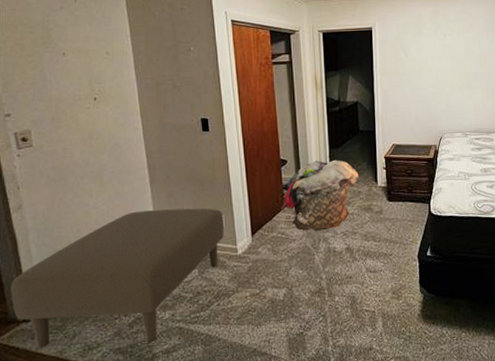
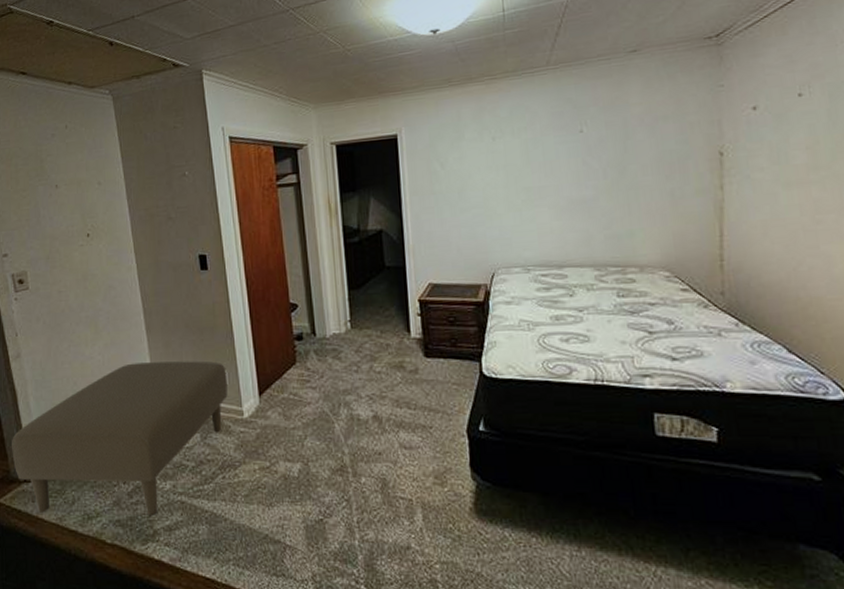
laundry basket: present [280,159,359,231] -> none [291,303,387,393]

